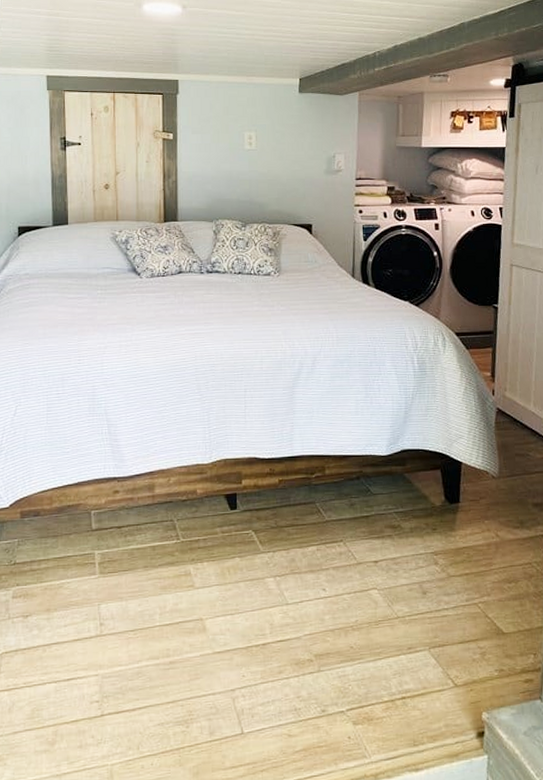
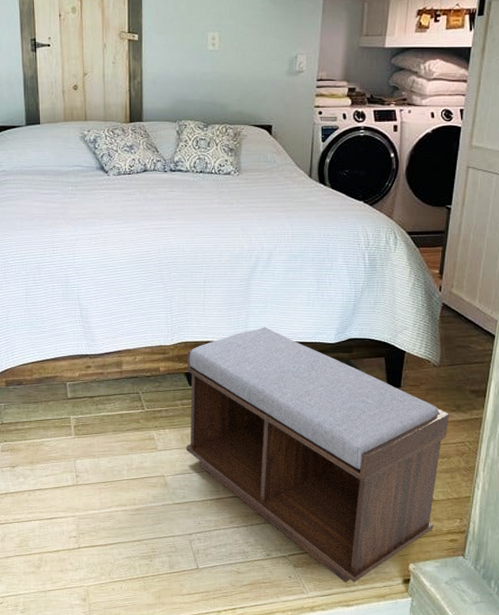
bench: none [227,440,514,742] -> present [186,327,450,583]

